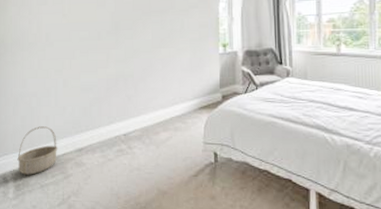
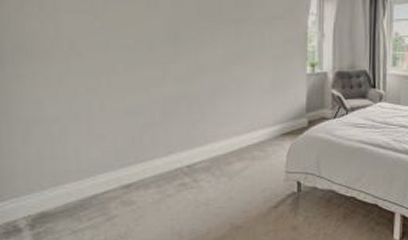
basket: present [17,126,58,175] -> none [33,159,96,220]

